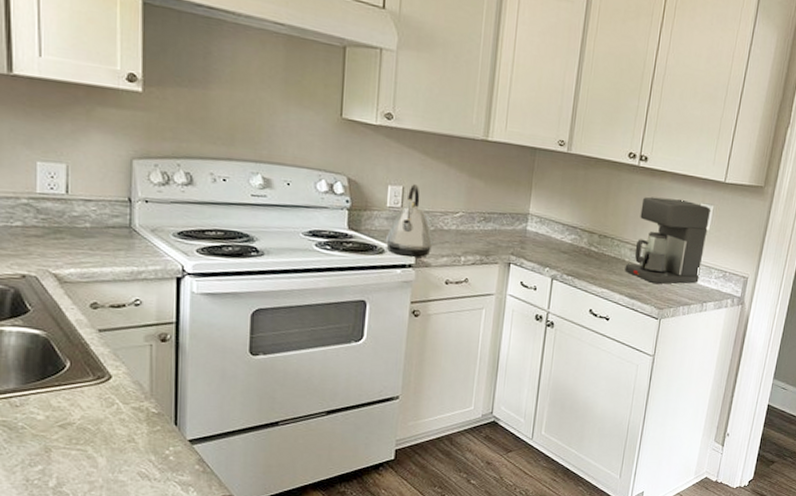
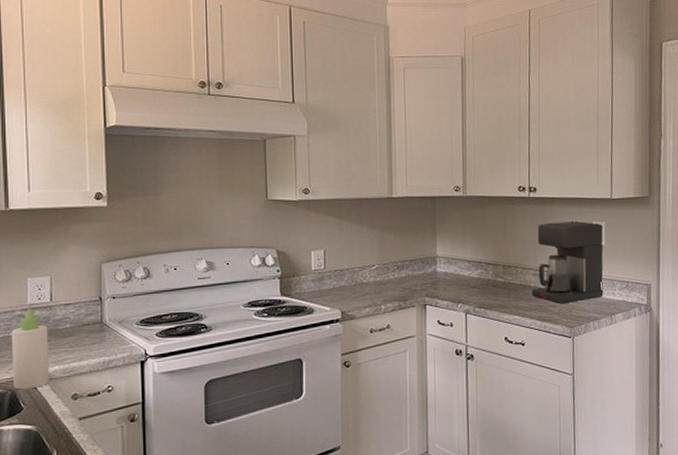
bottle: none [14,191,64,290] -> present [11,303,50,390]
kettle: present [385,184,434,258] -> none [313,246,356,314]

